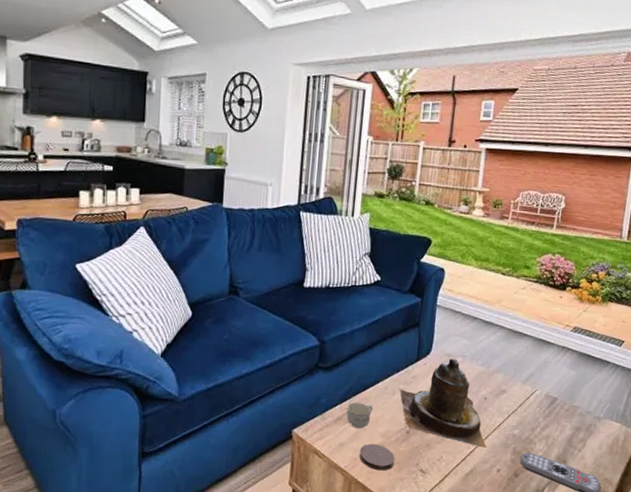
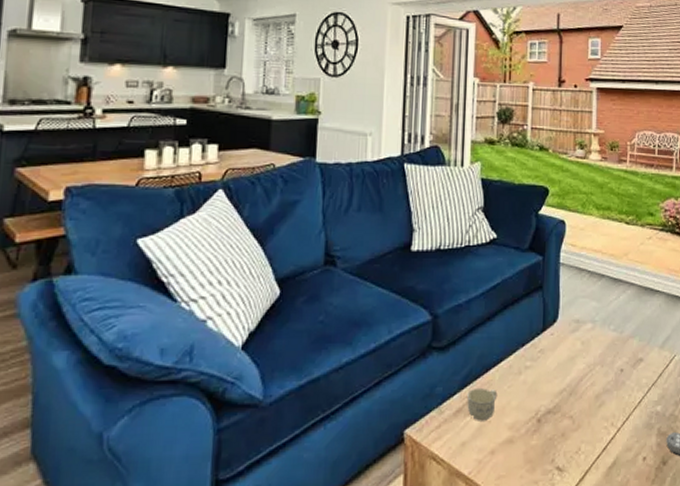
coaster: present [359,443,395,471] -> none [484,439,526,474]
teapot: present [400,358,487,449] -> none [527,325,629,433]

